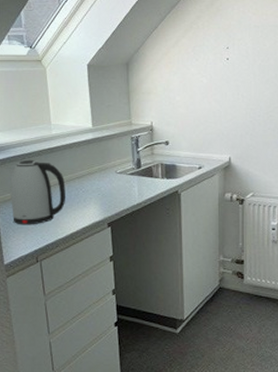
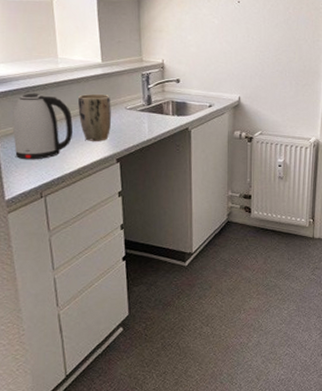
plant pot: none [71,159,102,206] -> present [78,94,111,141]

